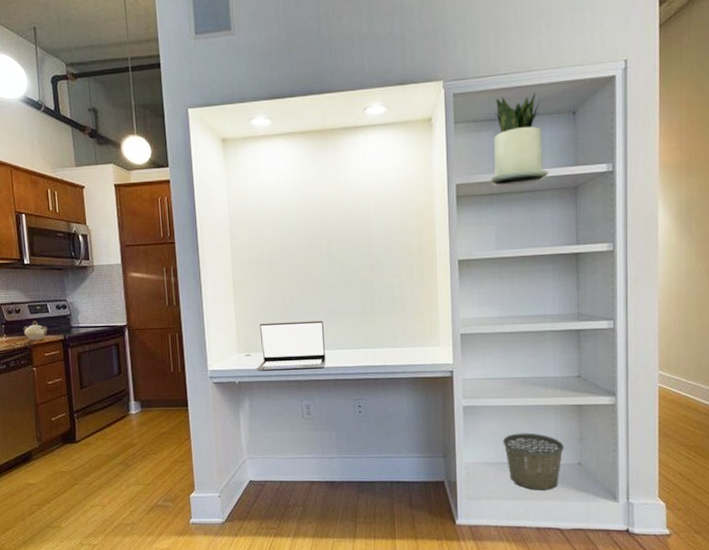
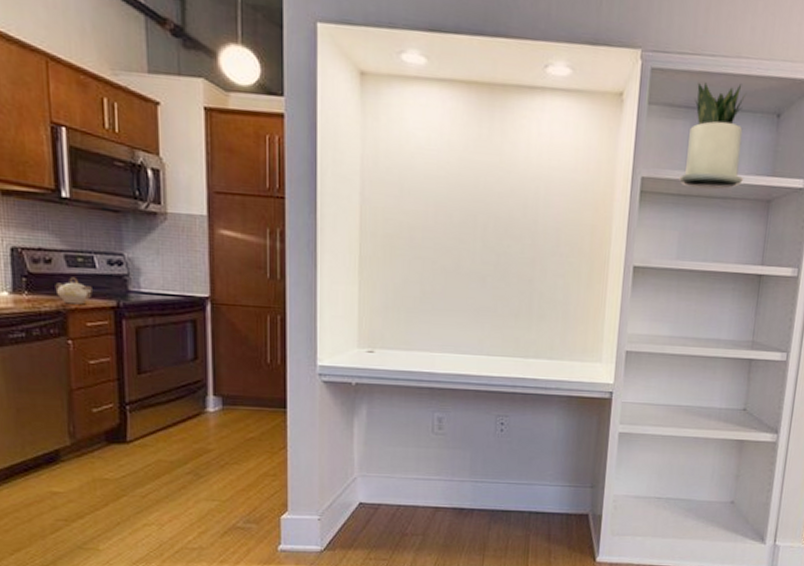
laptop: present [256,320,326,371] -> none [379,314,469,376]
basket: present [502,433,564,491] -> none [656,466,719,529]

